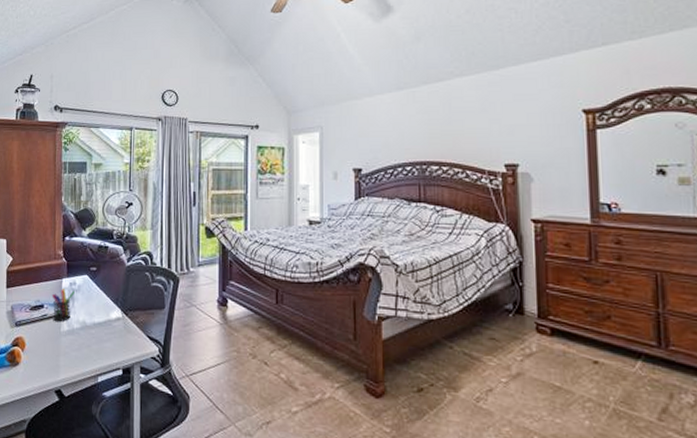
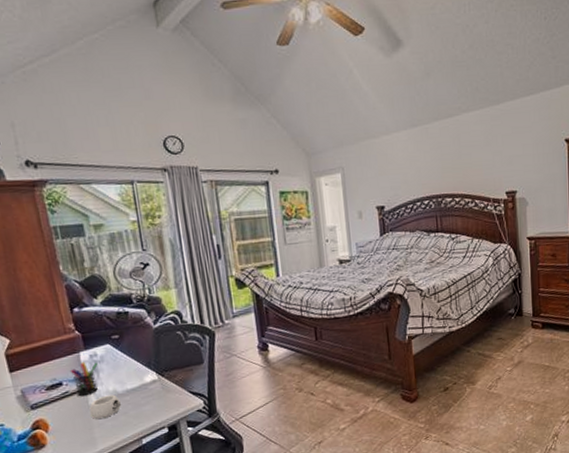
mug: none [59,325,86,348] -> present [89,394,121,420]

